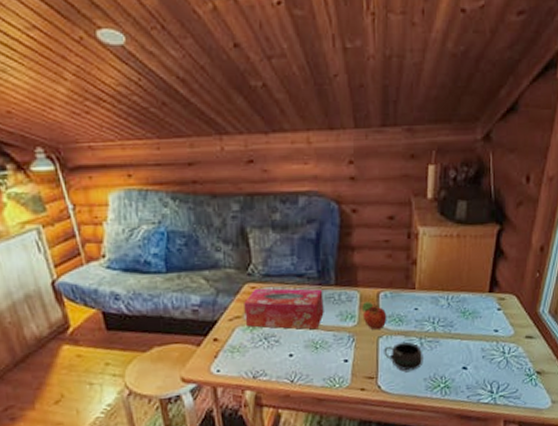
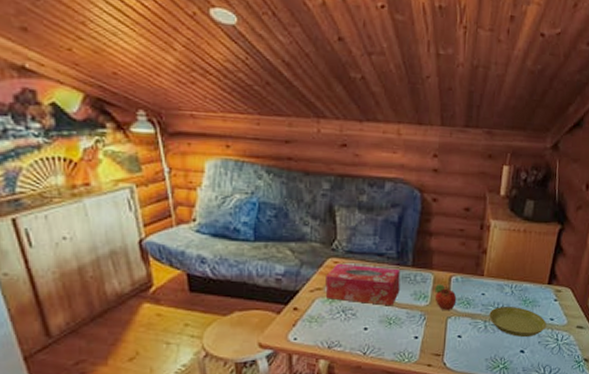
mug: present [384,342,423,371] -> none [451,324,487,351]
saucer: none [424,320,491,353] -> present [489,307,547,337]

